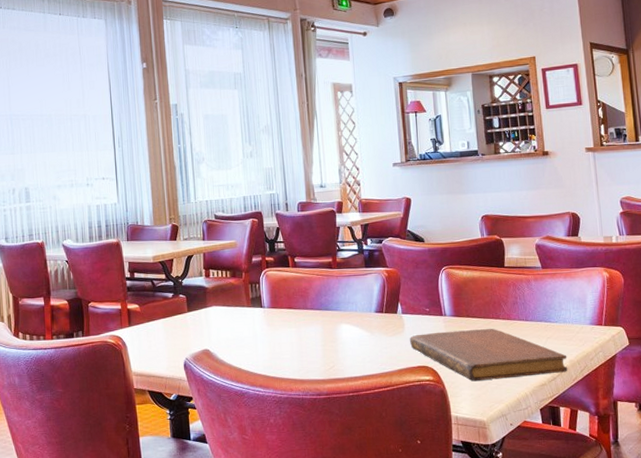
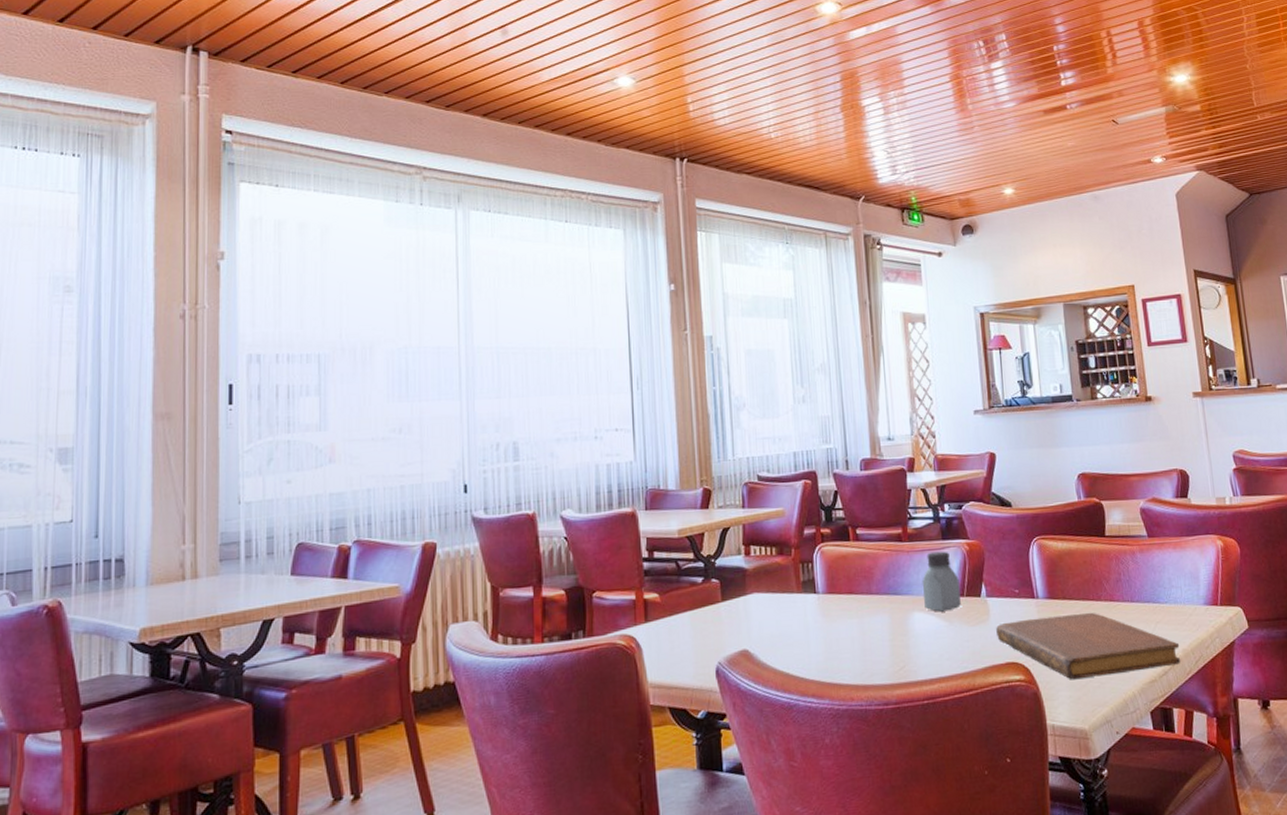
saltshaker: none [348,276,381,325] -> present [922,551,961,612]

